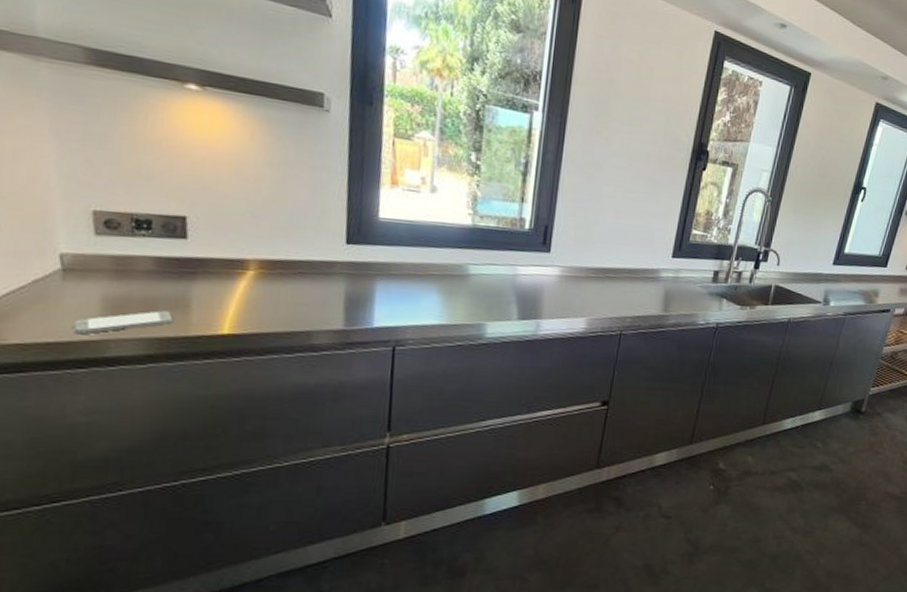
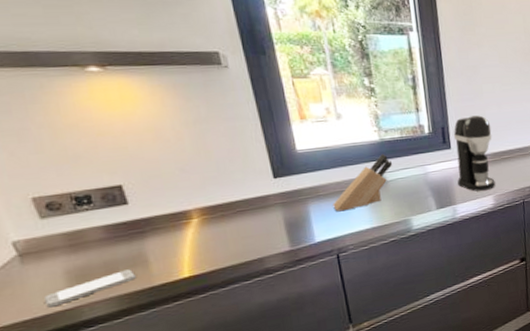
knife block: none [402,242,481,299] -> present [333,154,393,212]
coffee maker: none [549,219,602,310] -> present [453,115,496,192]

